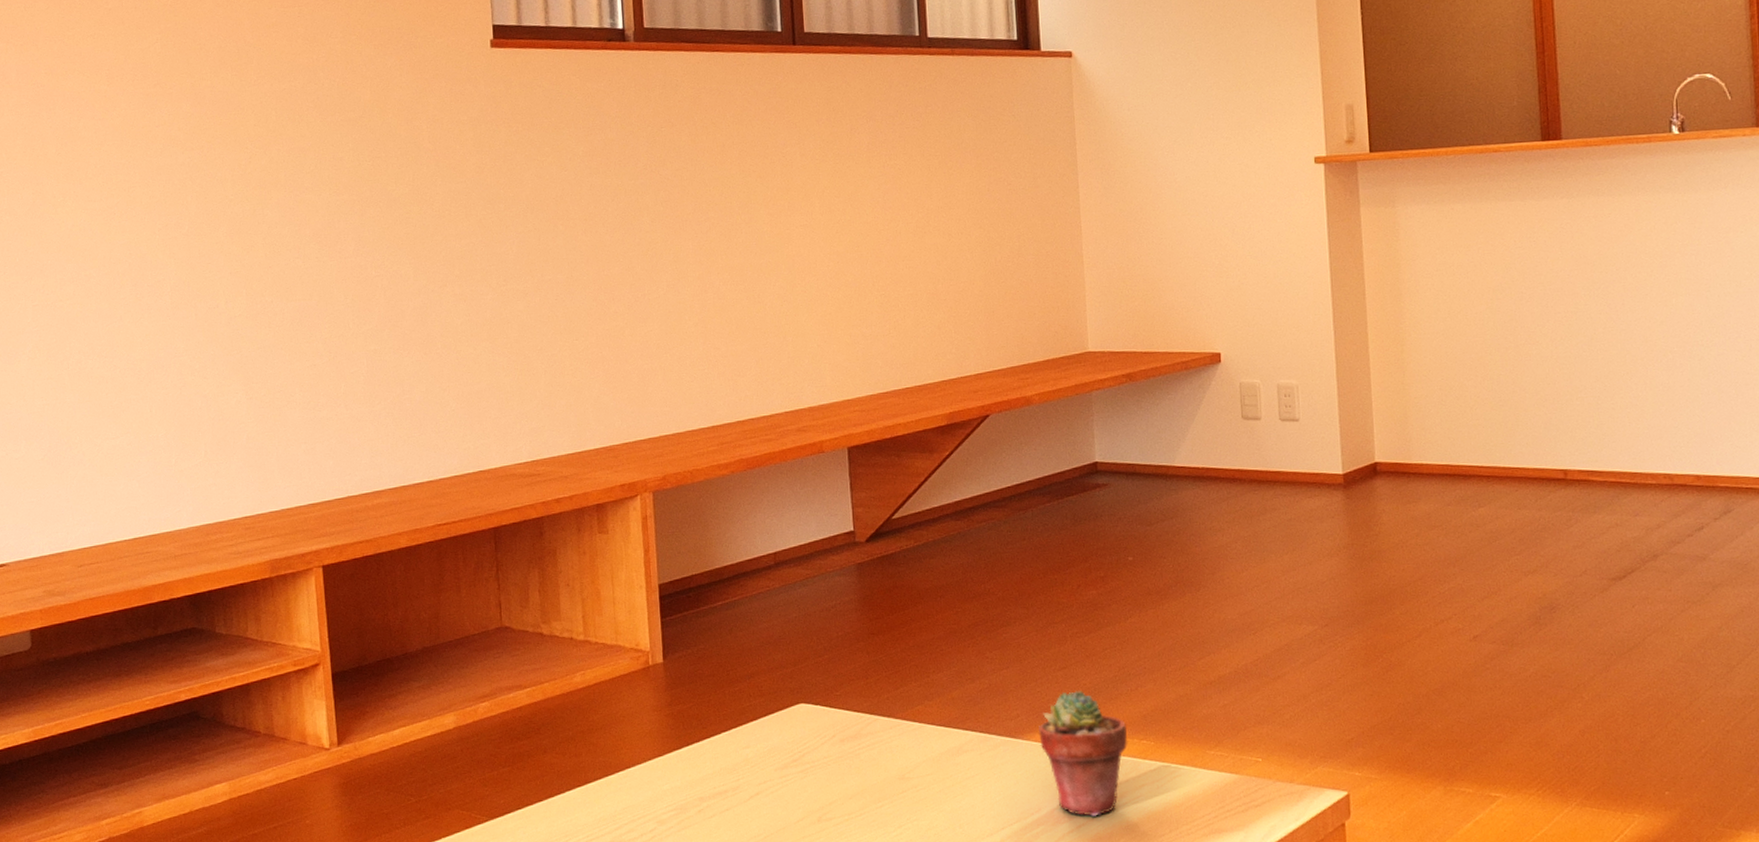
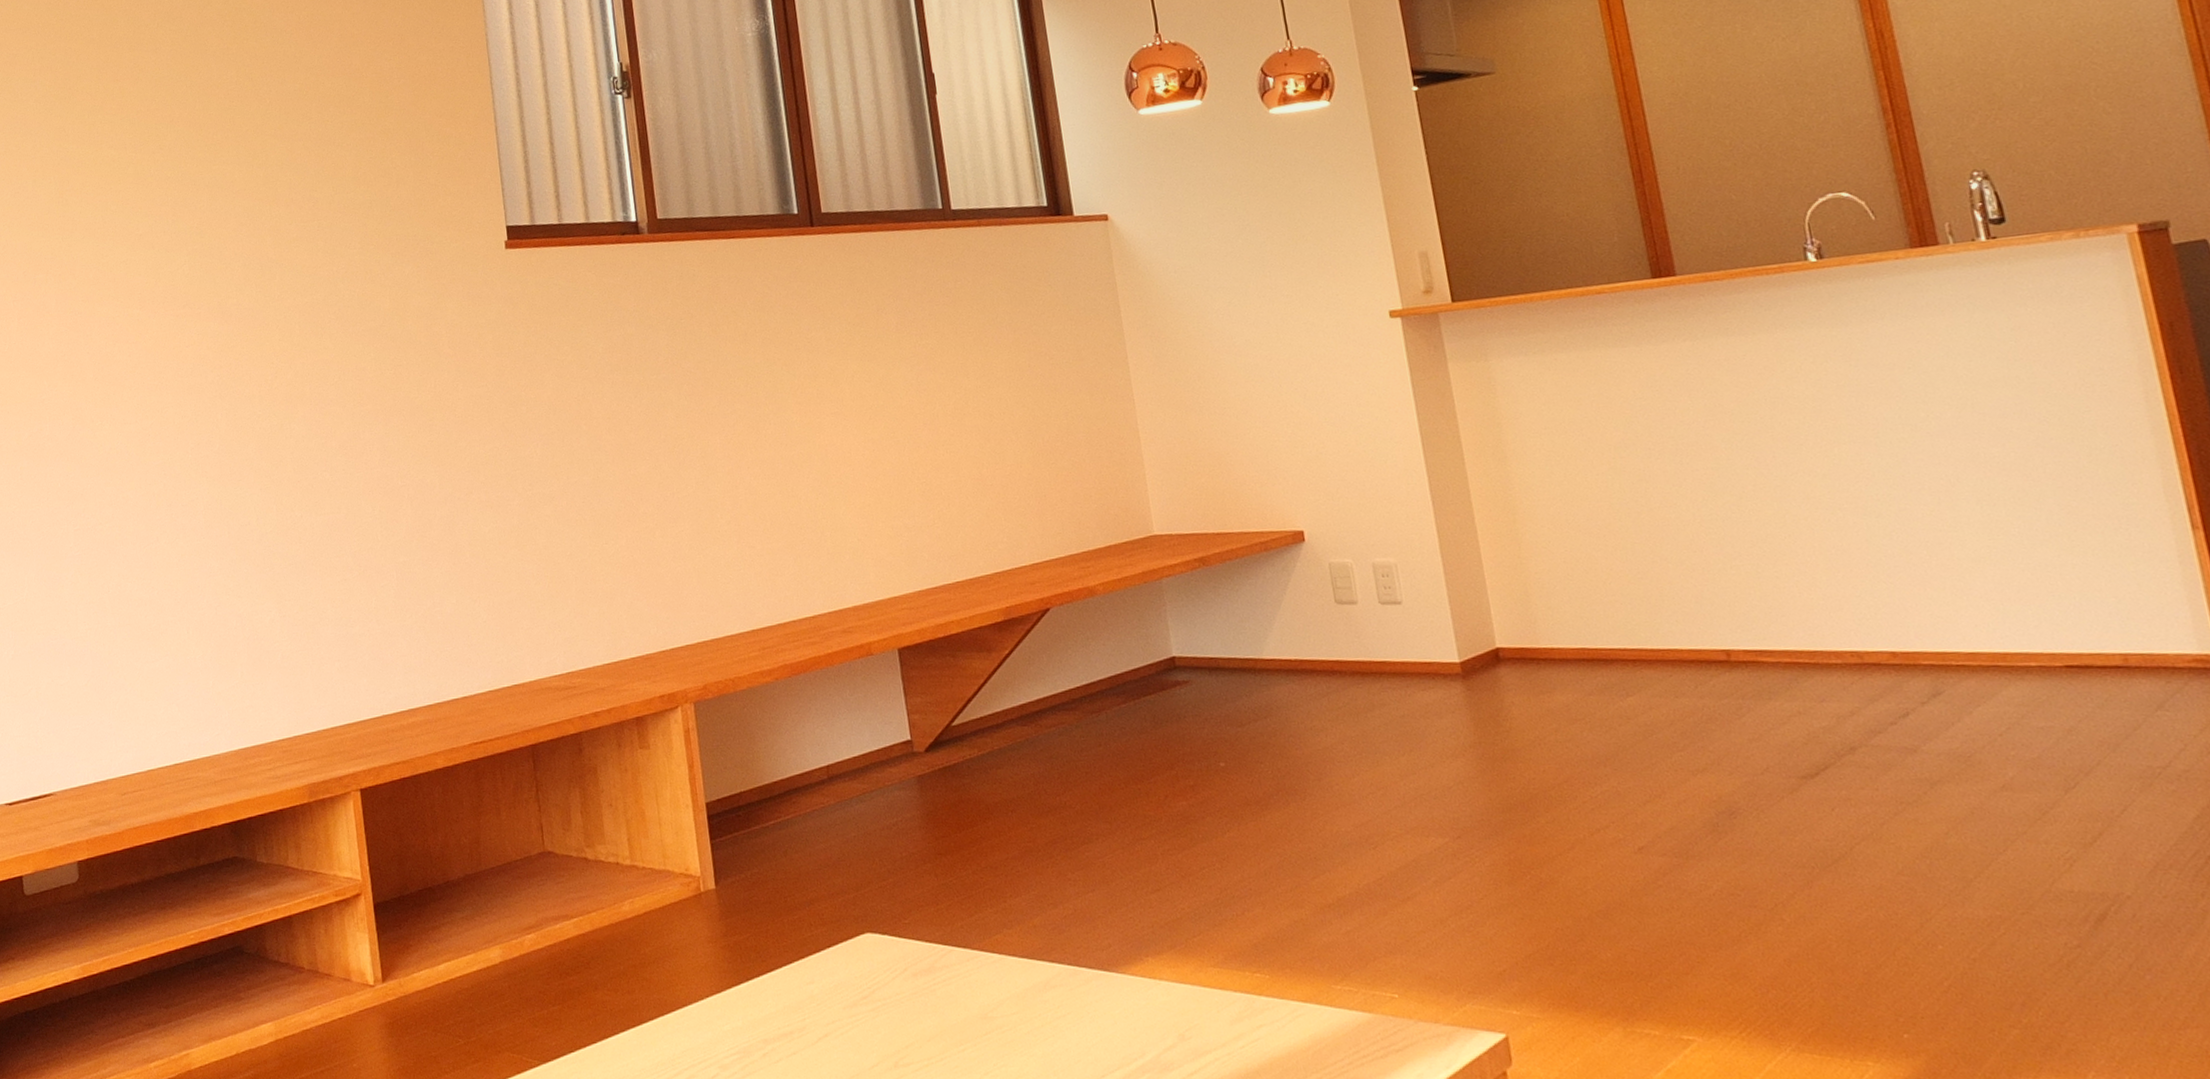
potted succulent: present [1038,691,1128,816] -> none [1134,916,1240,1062]

